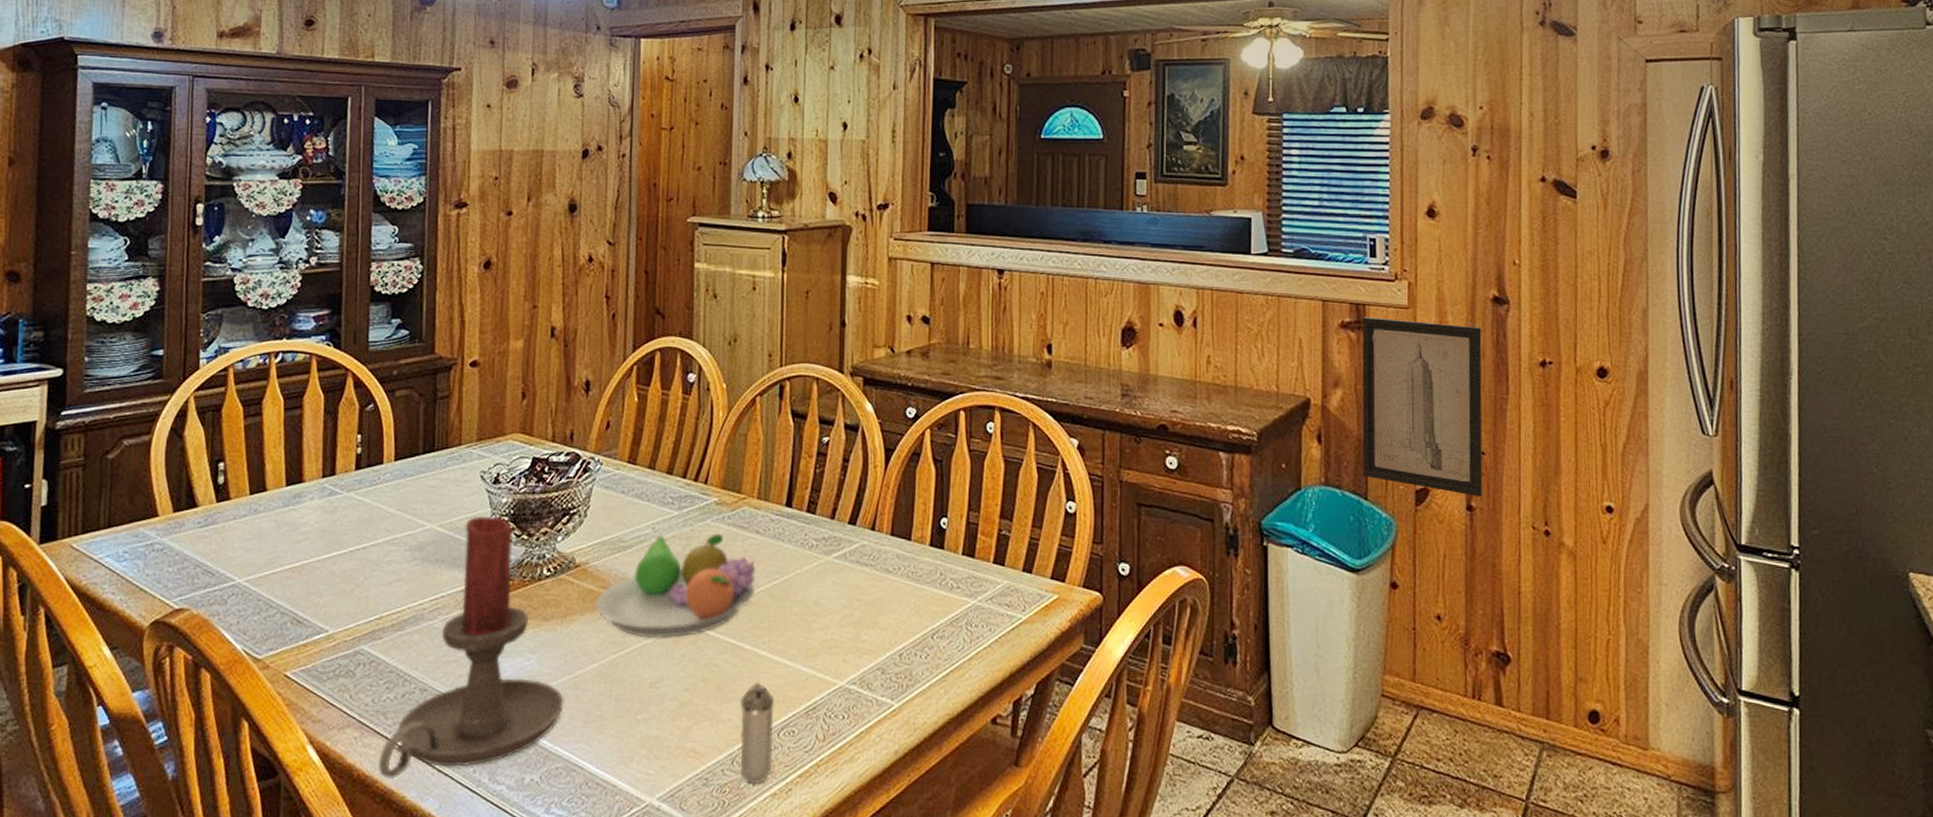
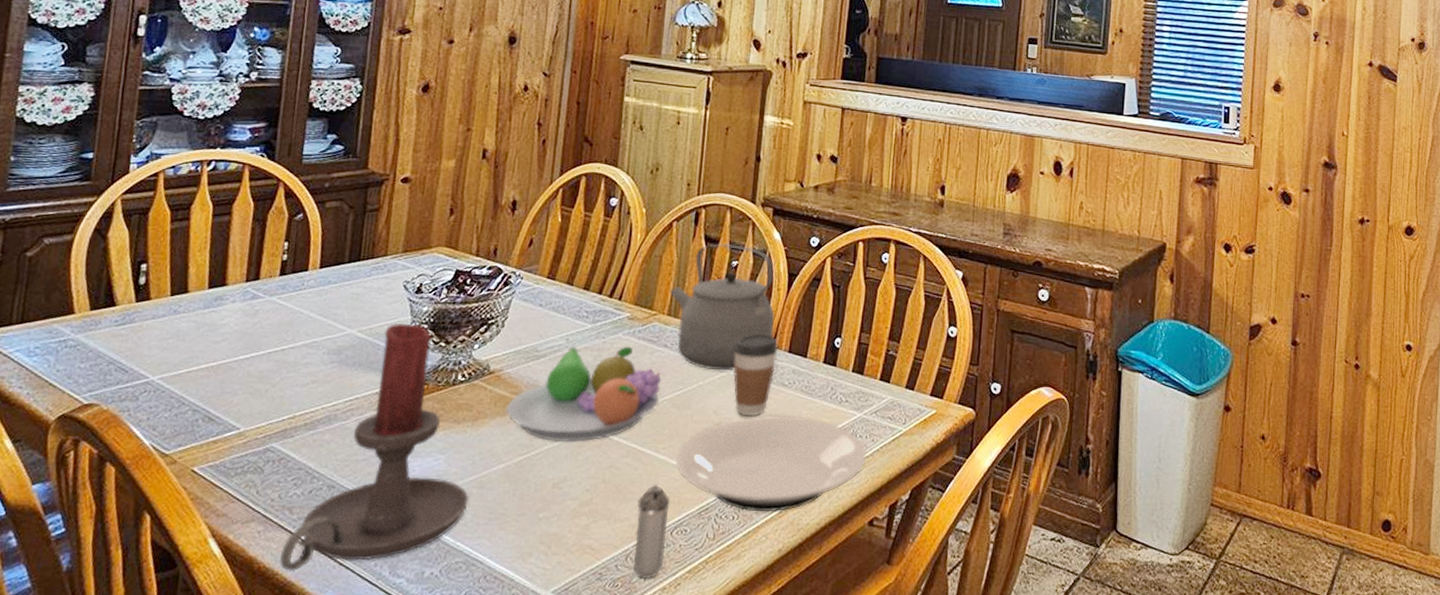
tea kettle: none [759,419,874,557] -> present [670,244,775,371]
plate: none [777,604,984,711] -> present [675,415,866,512]
coffee cup: none [831,516,879,607] -> present [733,334,778,417]
wall art: present [1362,317,1483,498] -> none [1207,174,1313,334]

